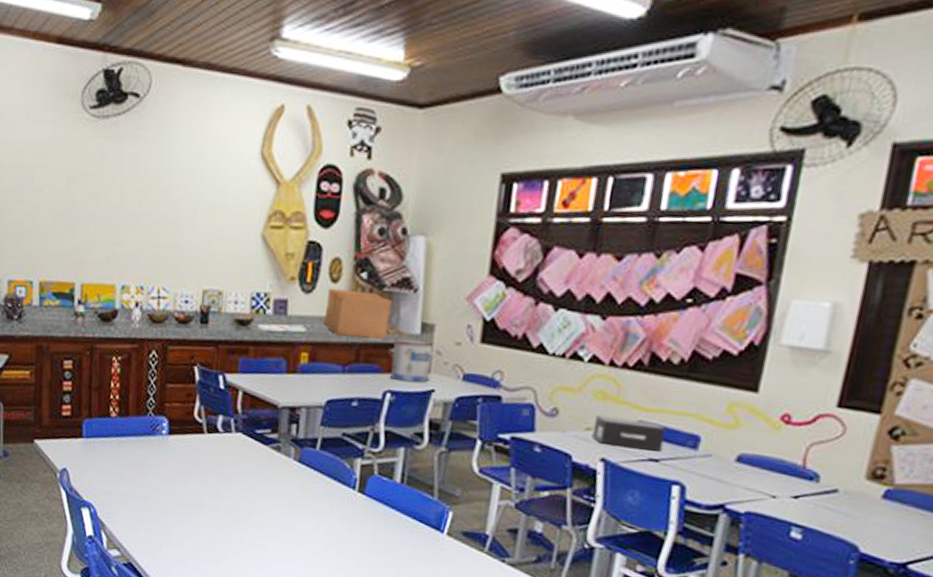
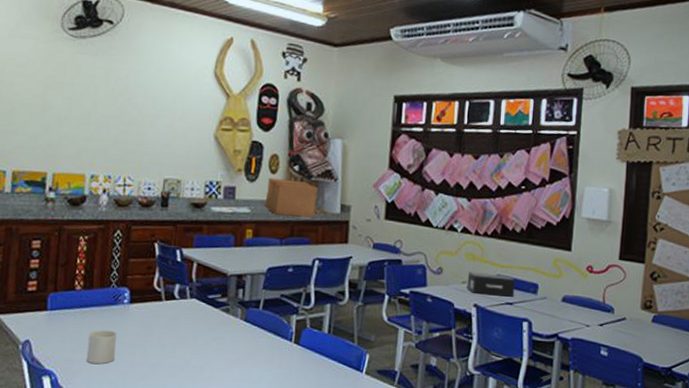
mug: none [124,462,156,500] -> present [86,330,117,365]
paint can: present [389,339,437,384] -> none [316,217,353,253]

